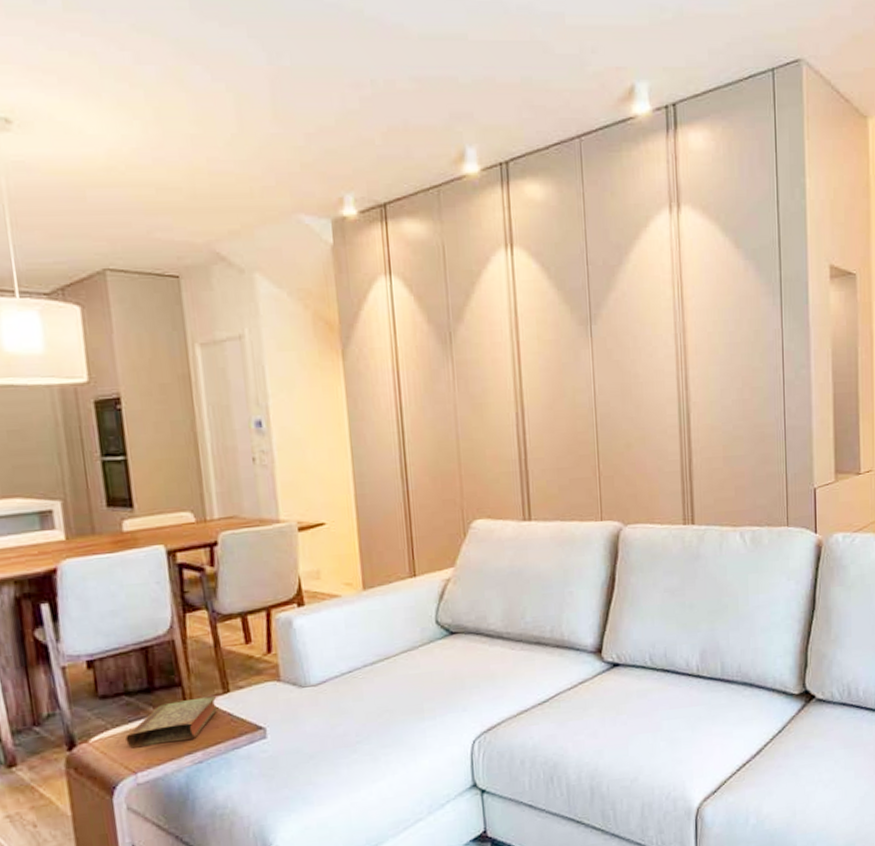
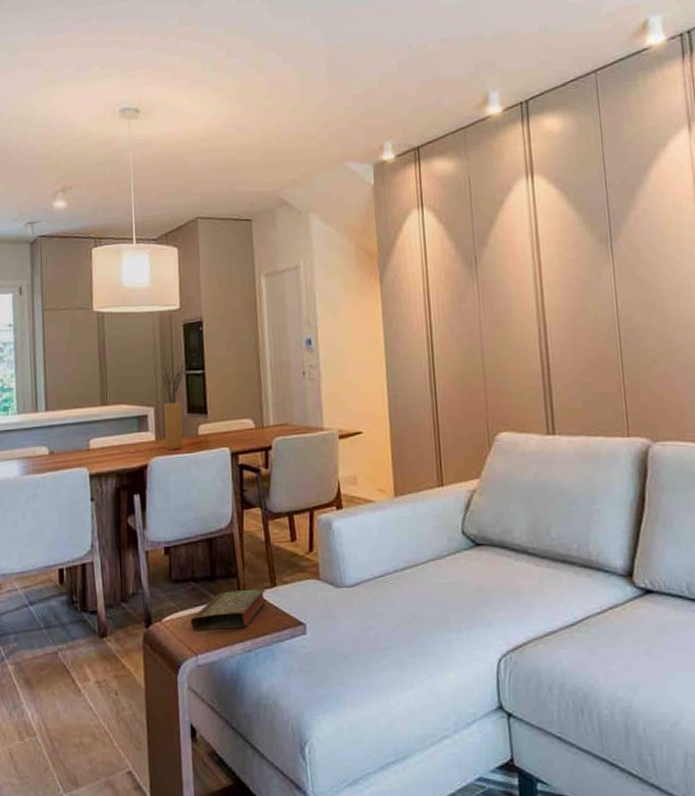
vase: none [68,445,103,551] -> present [161,361,187,451]

